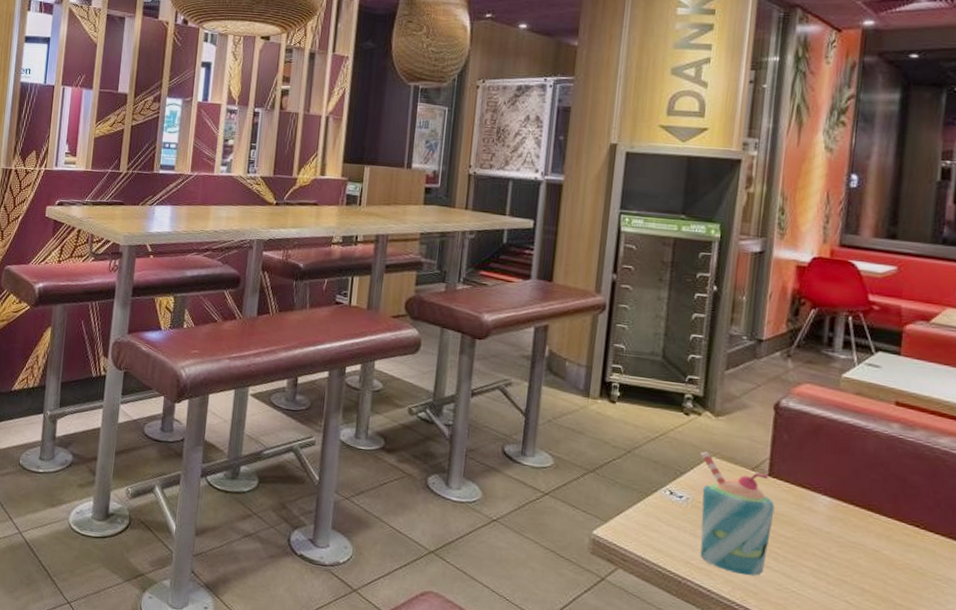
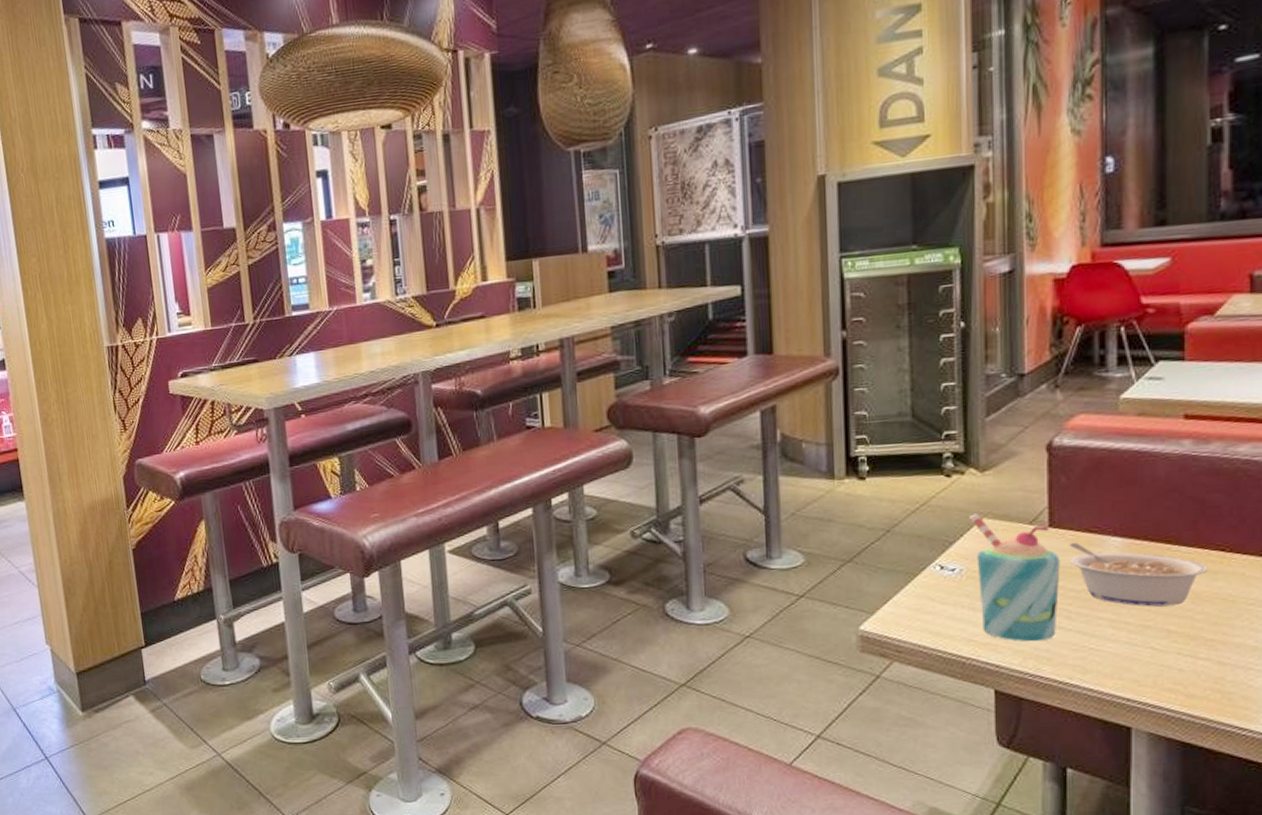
legume: none [783,493,904,568] -> present [1068,542,1208,607]

